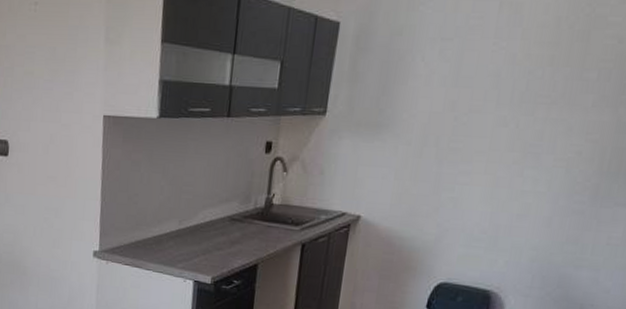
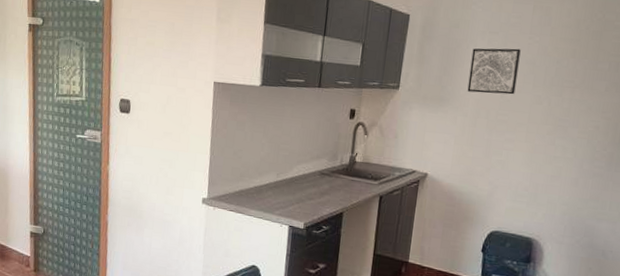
wall art: none [411,58,482,116] -> present [467,48,521,95]

